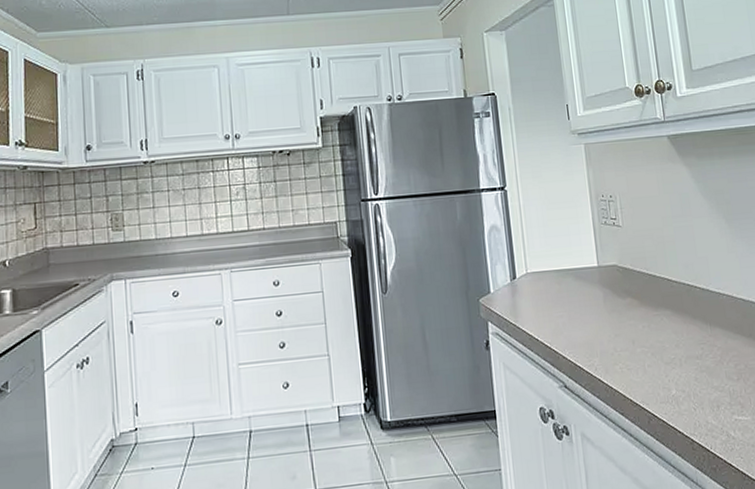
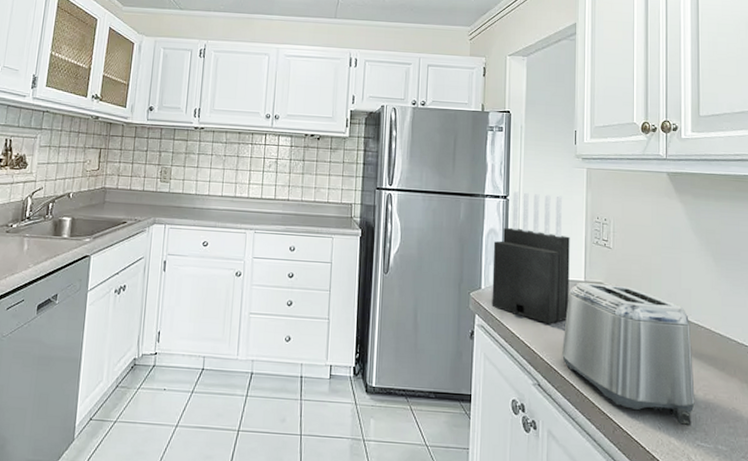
knife block: none [496,178,586,320] -> present [492,191,570,324]
toaster: none [583,264,727,403] -> present [561,282,695,426]

